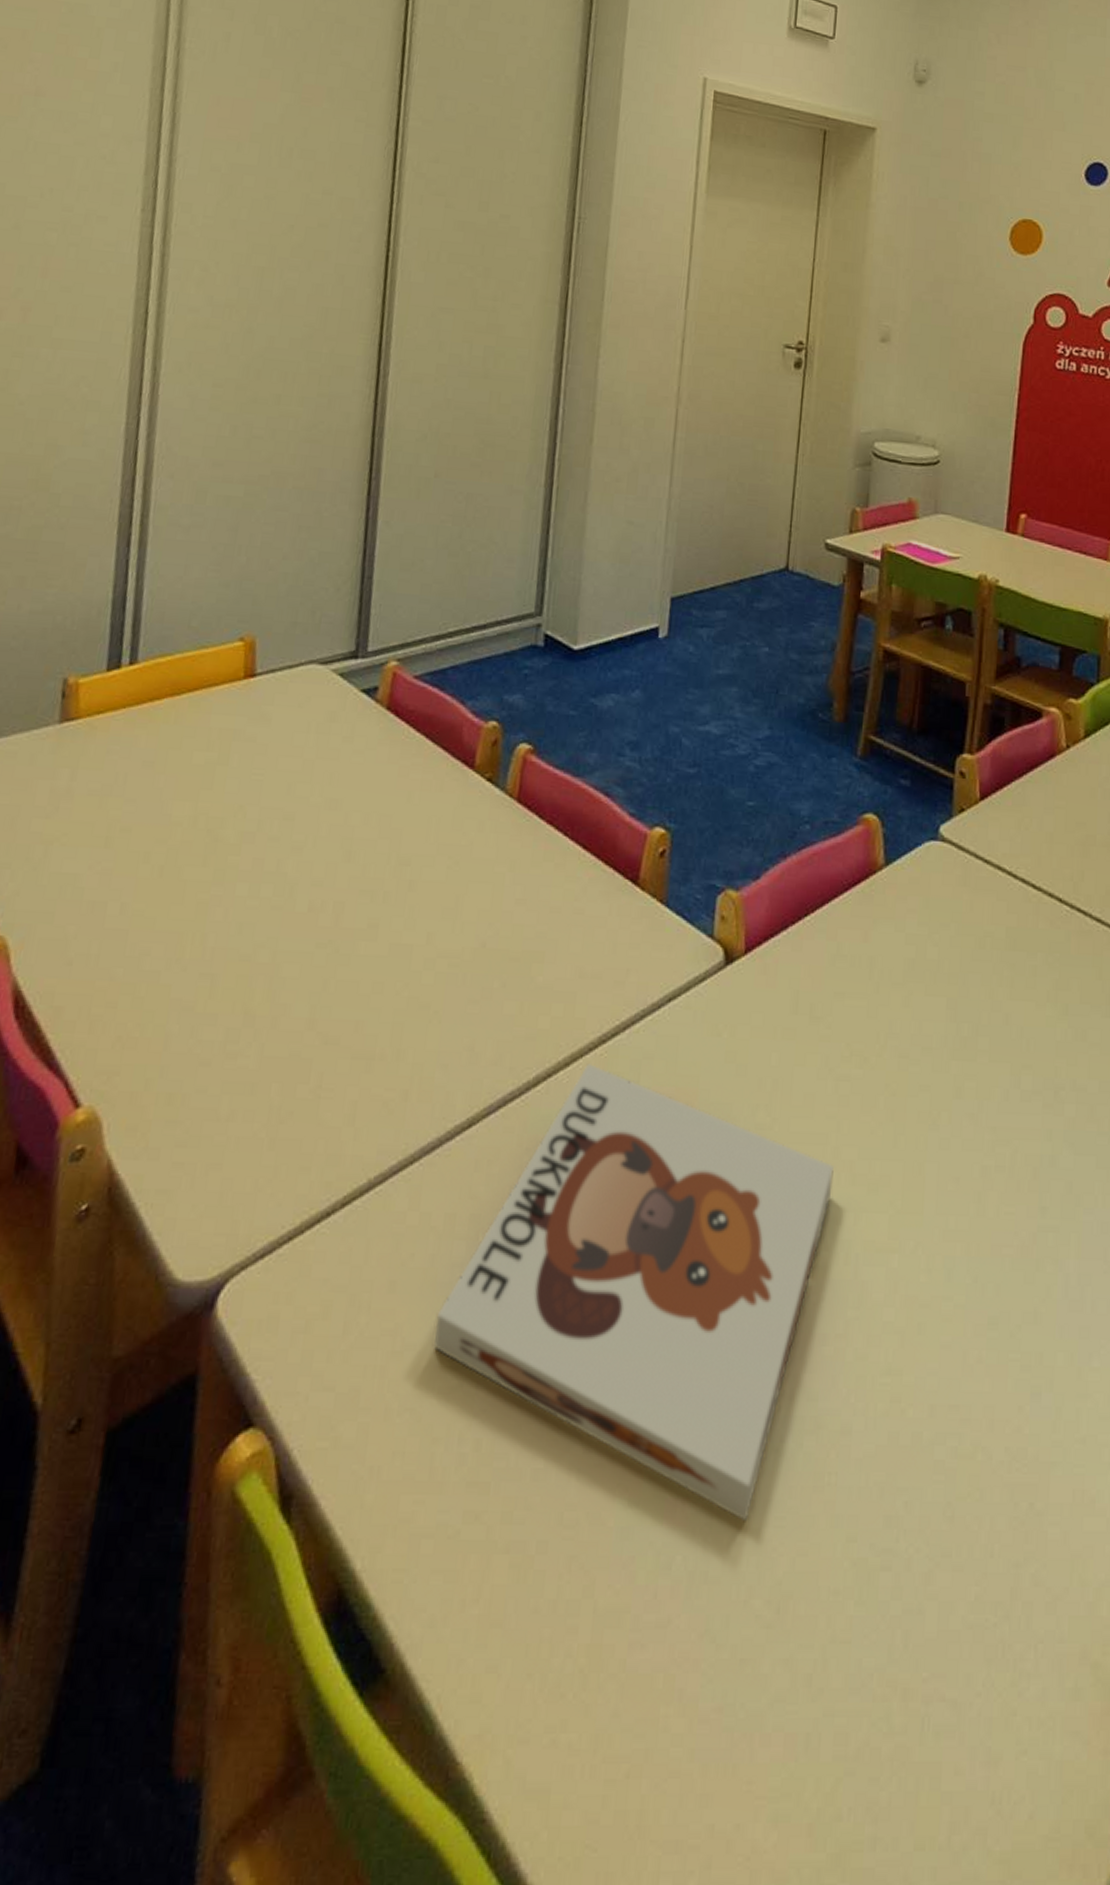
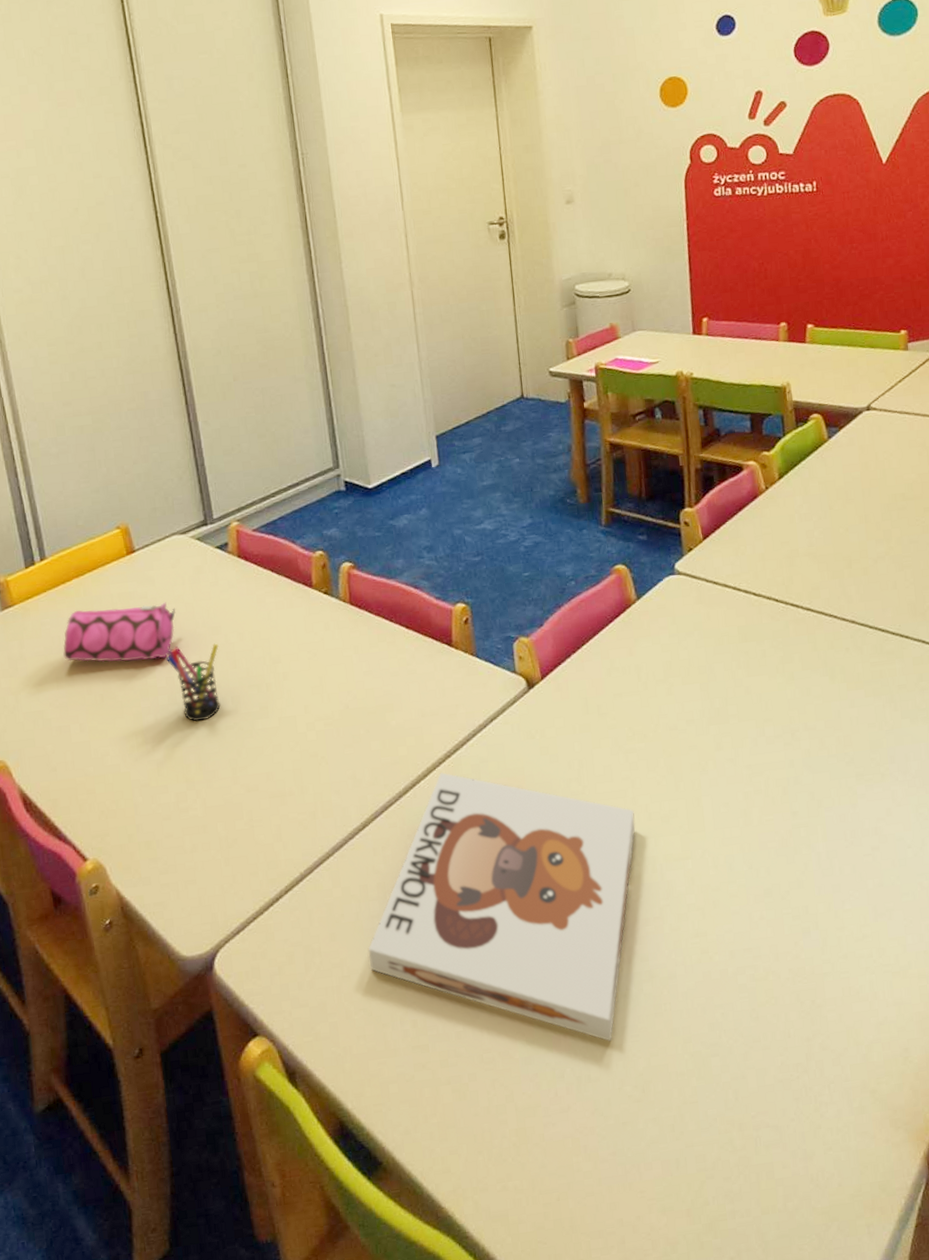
pencil case: none [125,741,290,830] -> present [63,602,176,662]
pen holder: none [259,817,334,929] -> present [165,643,221,722]

